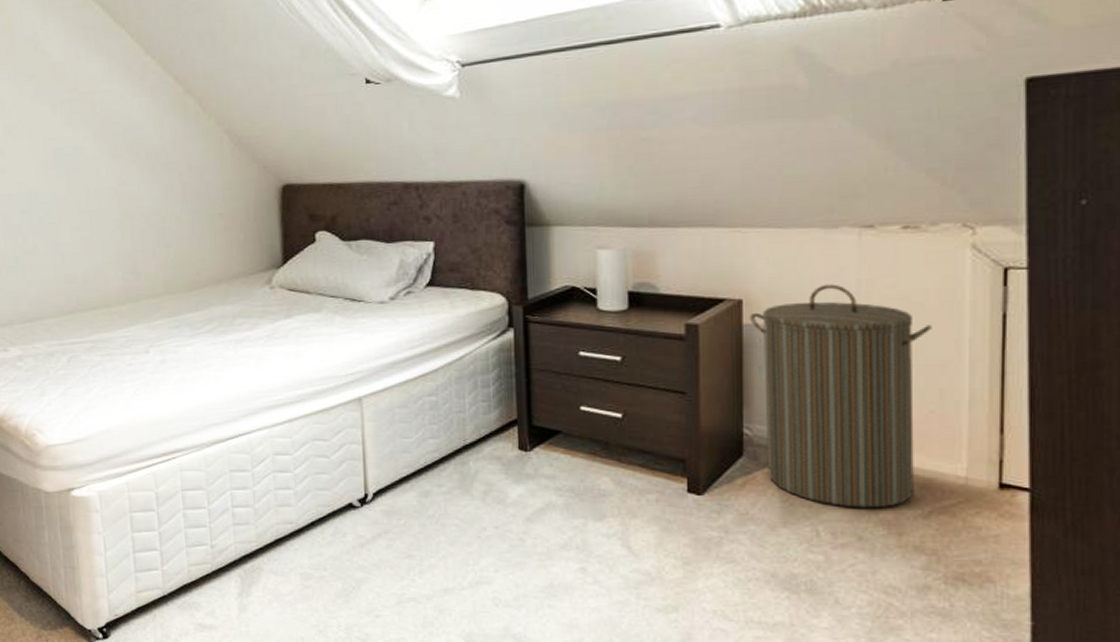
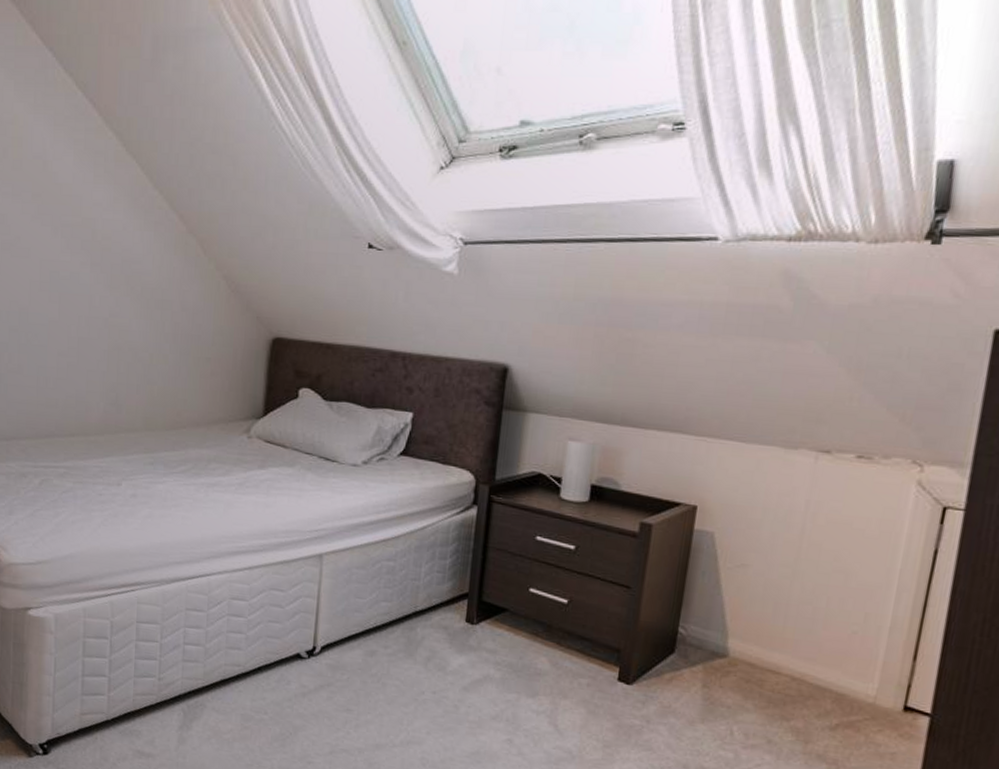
laundry hamper: present [750,284,932,508] -> none [694,501,868,716]

